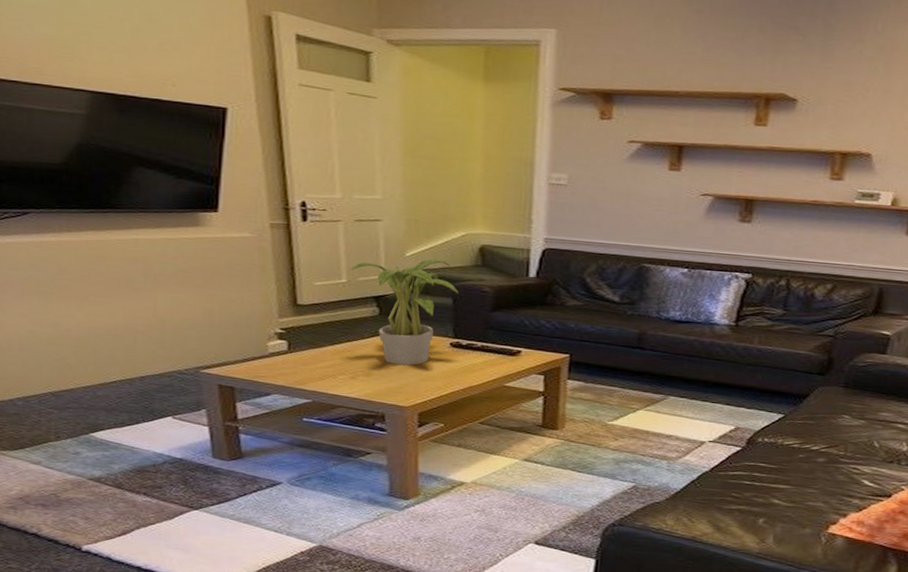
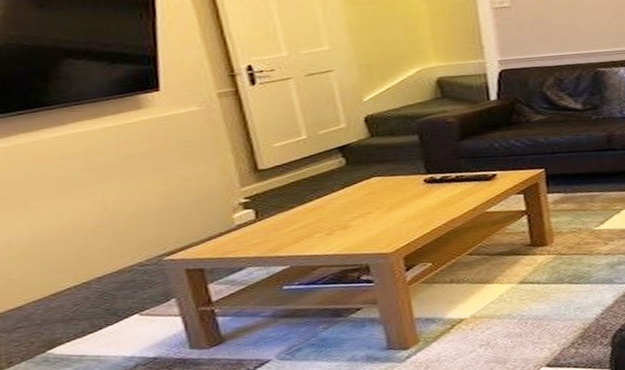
potted plant: present [350,259,459,365] -> none [309,99,424,212]

